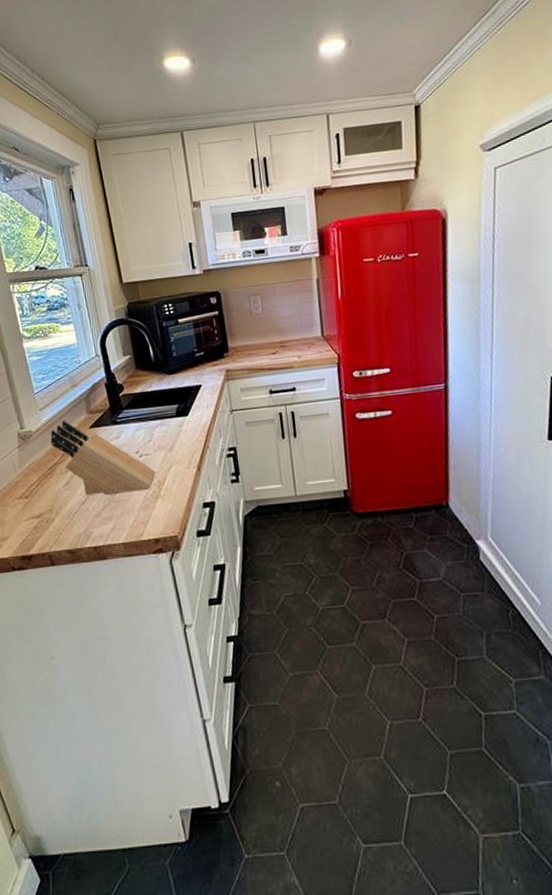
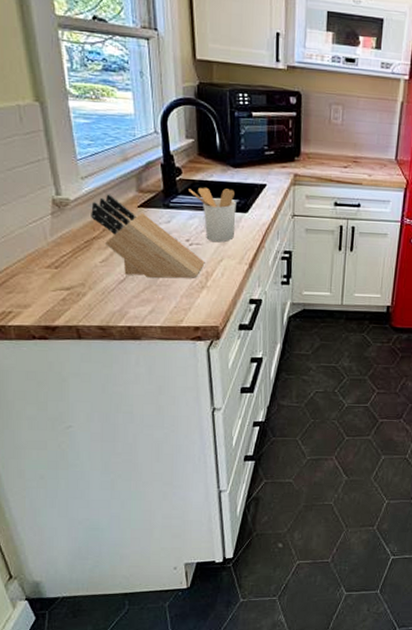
utensil holder: none [132,395,179,450] -> present [189,187,237,243]

